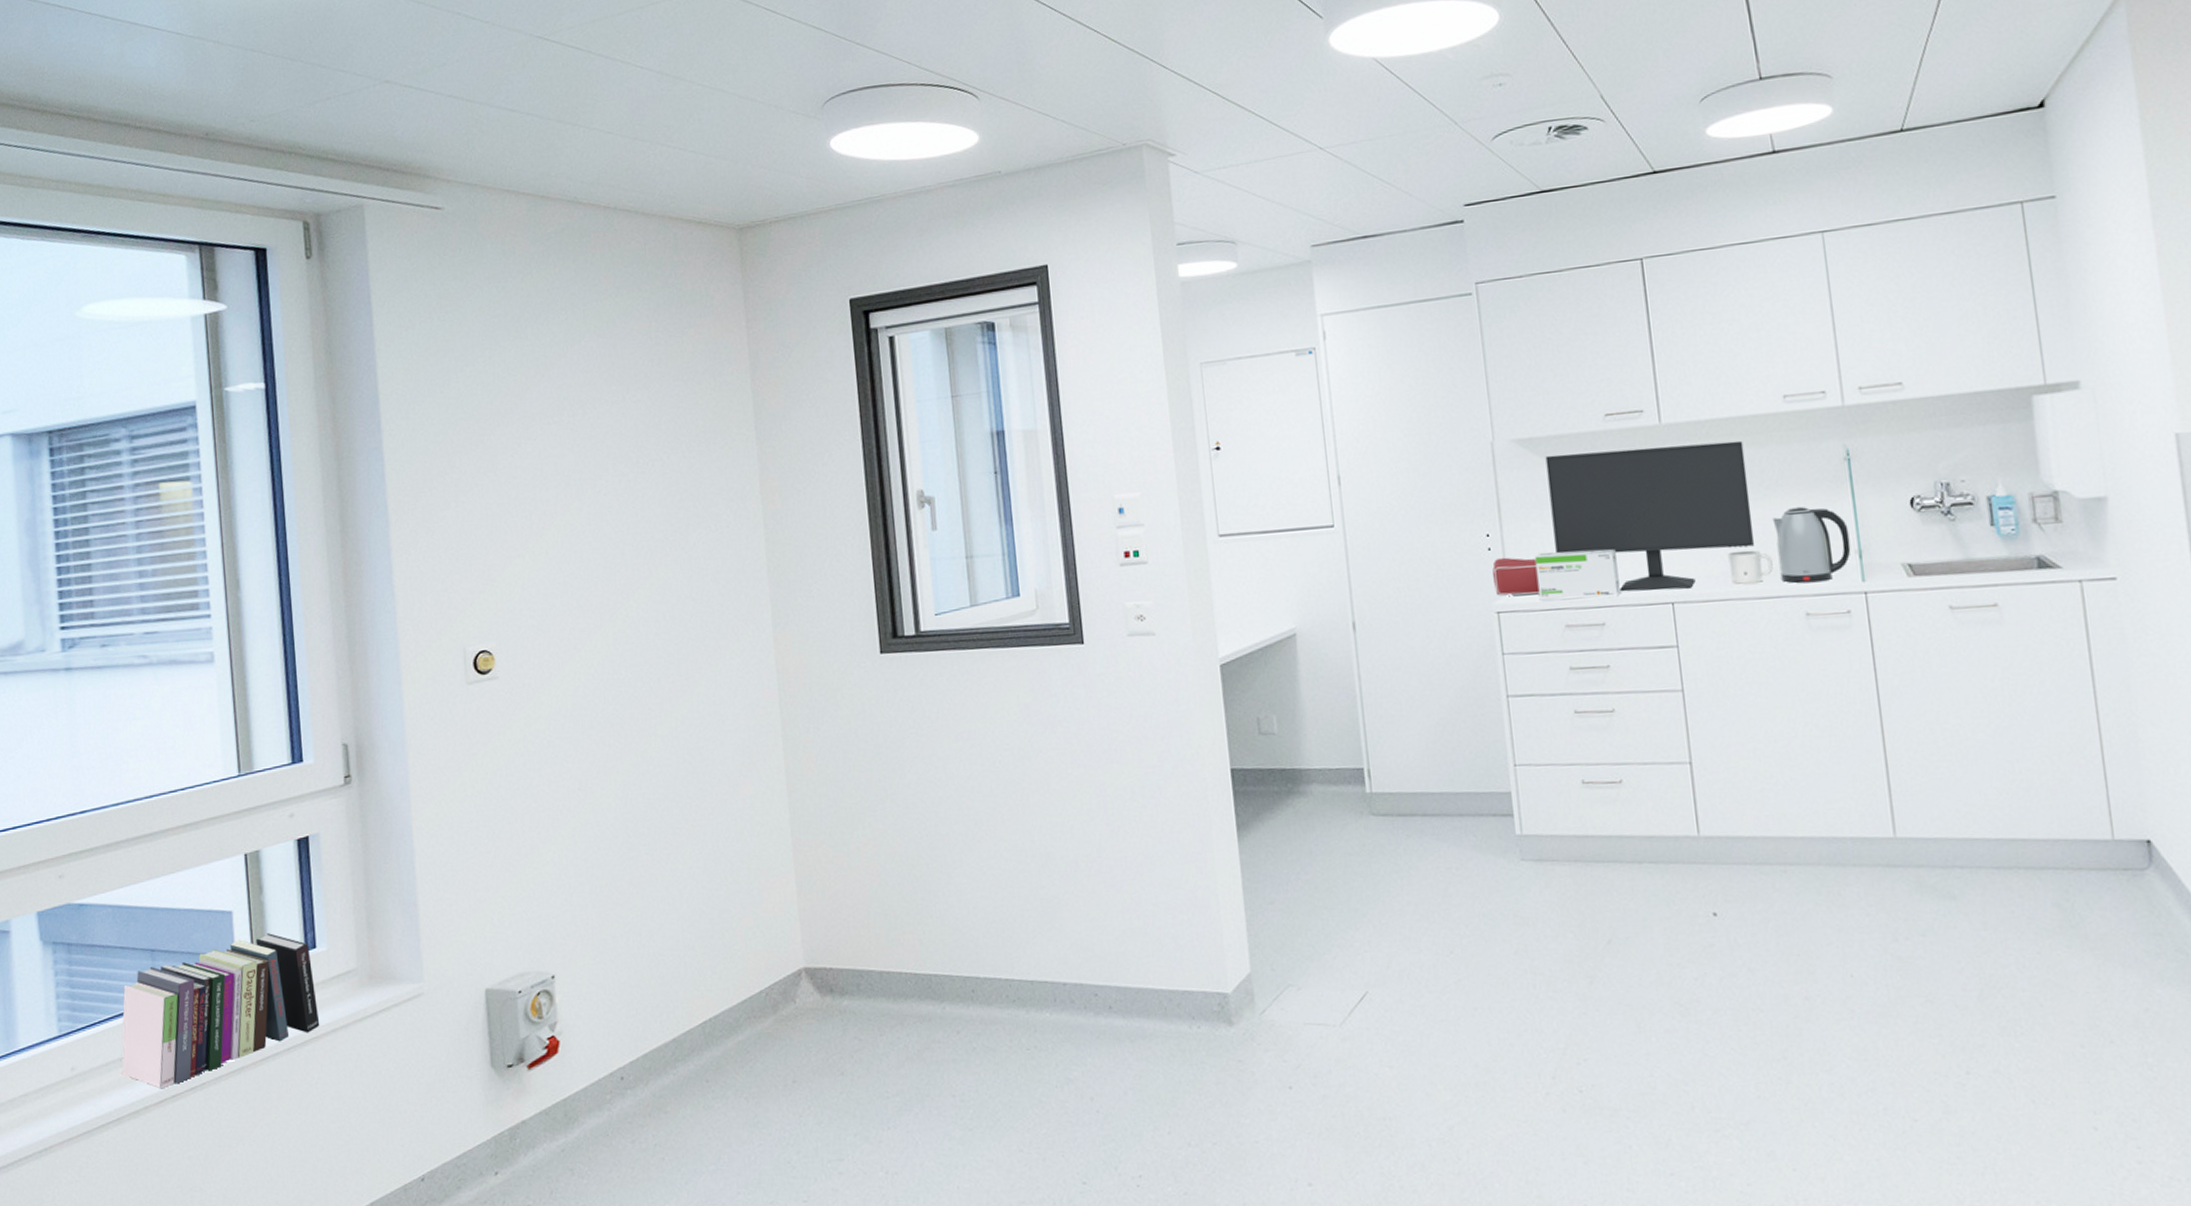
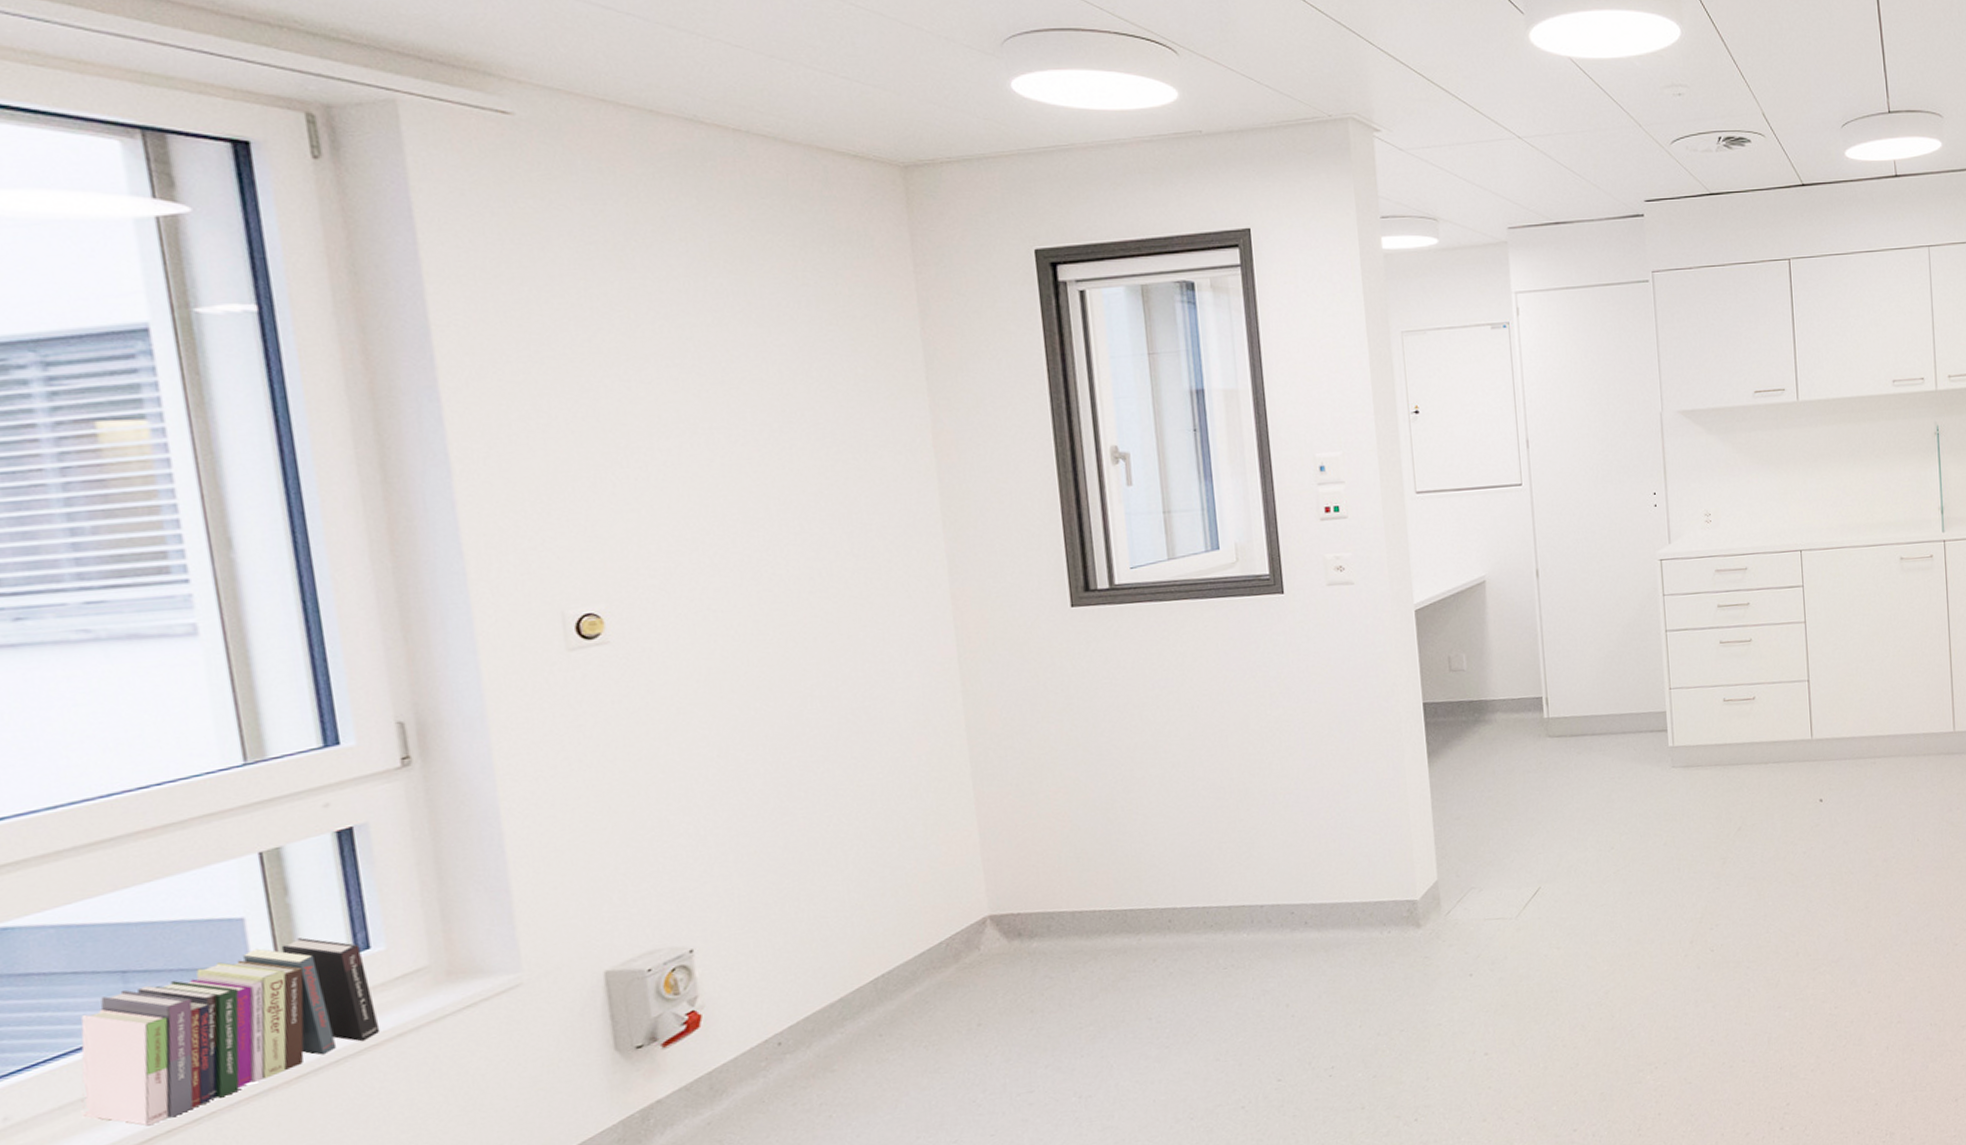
first aid kit: present [1492,557,1540,596] -> none [1658,512,1696,546]
medicine box: present [1534,549,1621,601] -> none [1692,505,1760,550]
computer monitor: present [1545,440,1754,592] -> none [1705,416,1865,541]
mug: present [1727,550,1773,584] -> none [1844,507,1878,535]
kettle: present [1772,506,1851,583] -> none [1879,471,1936,533]

